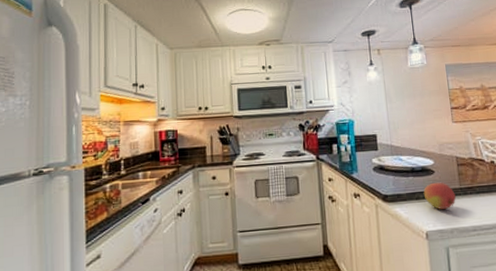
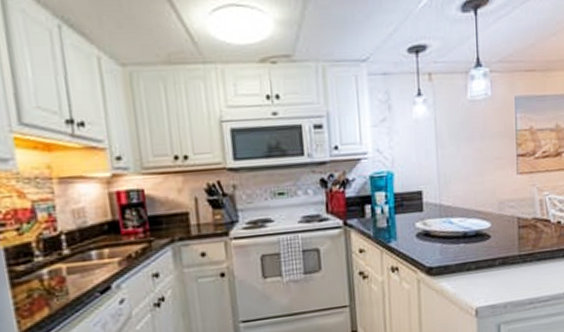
fruit: present [423,182,456,209] -> none [475,248,513,282]

